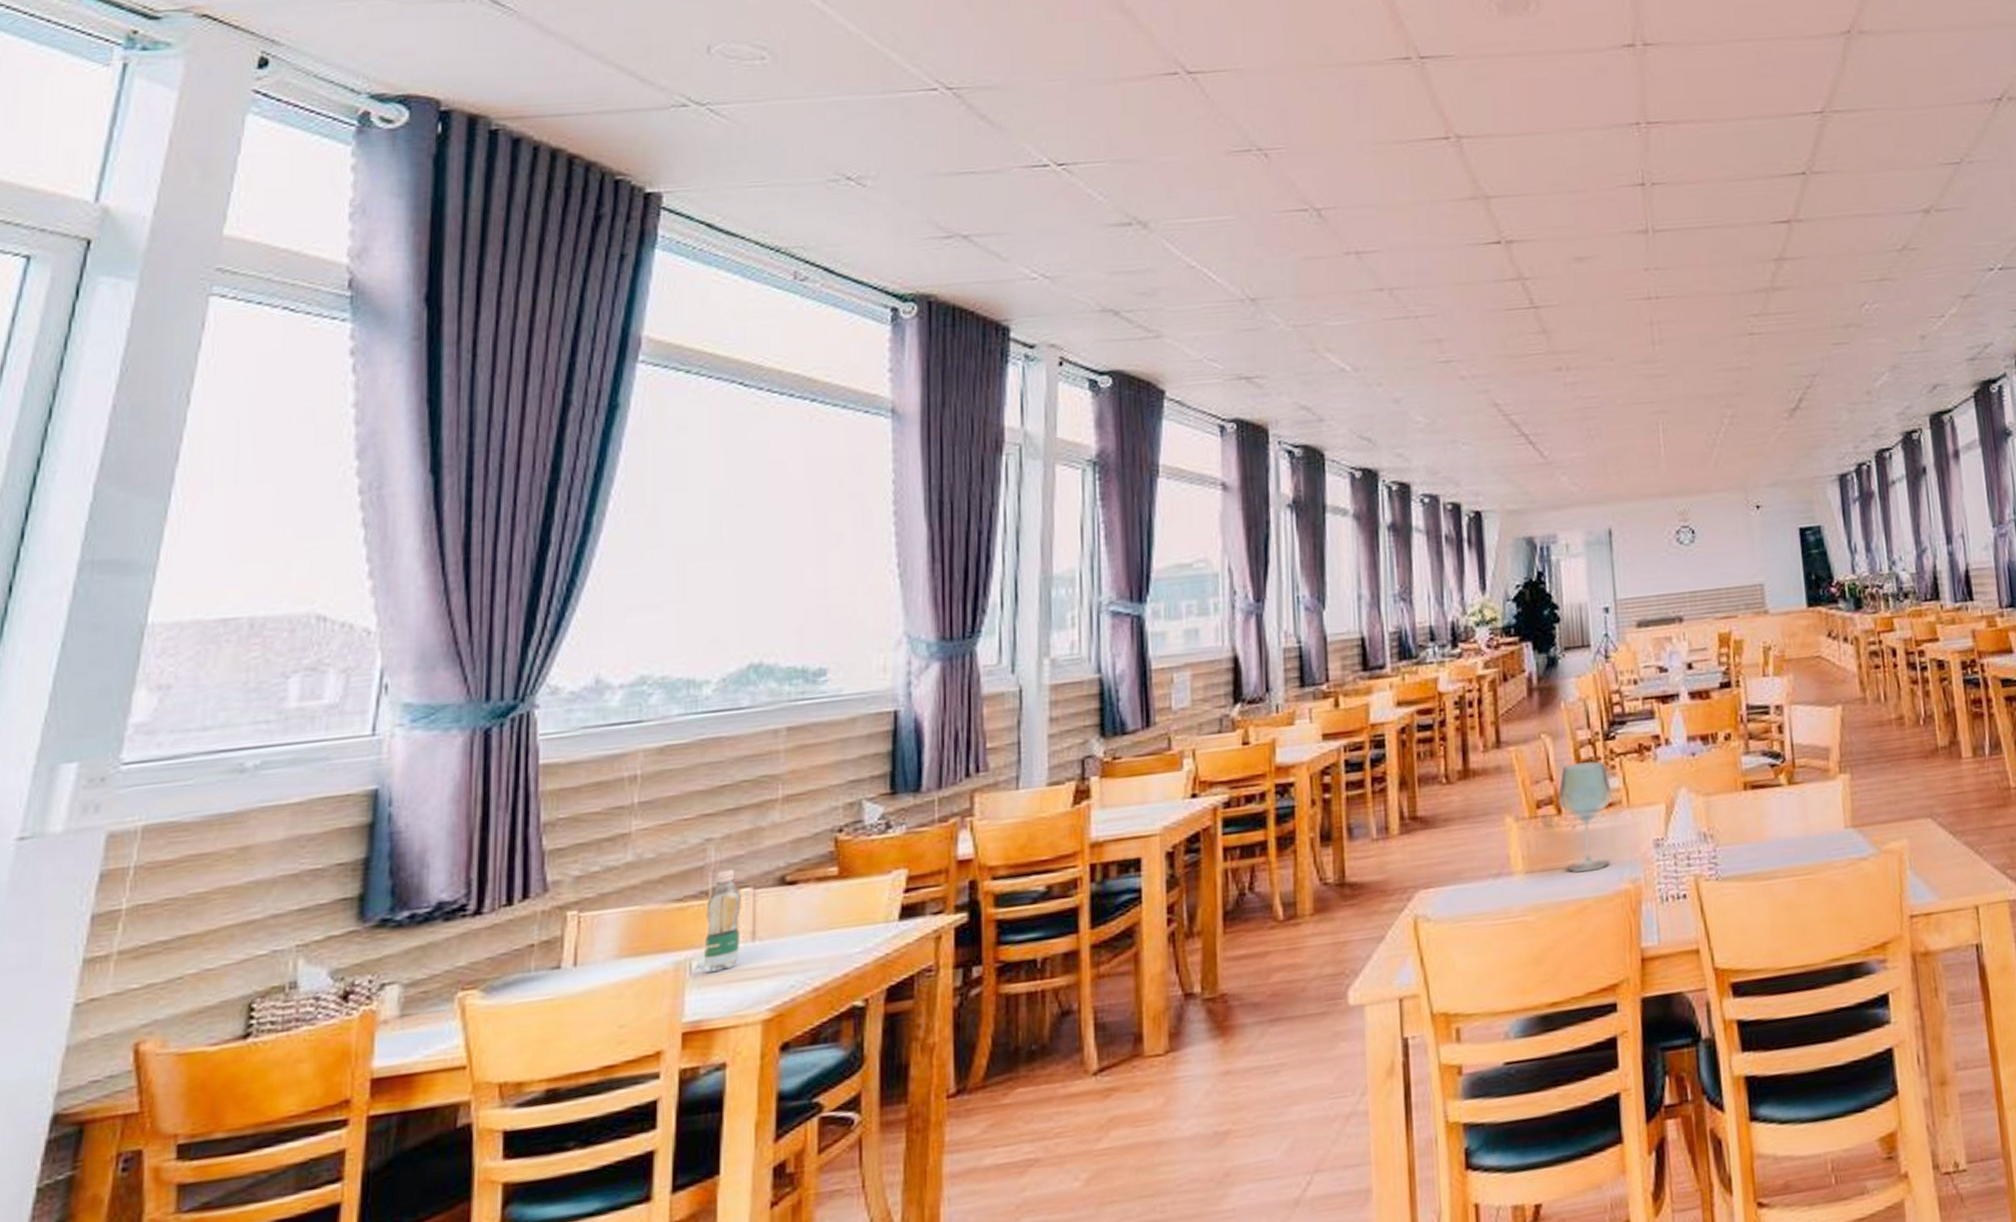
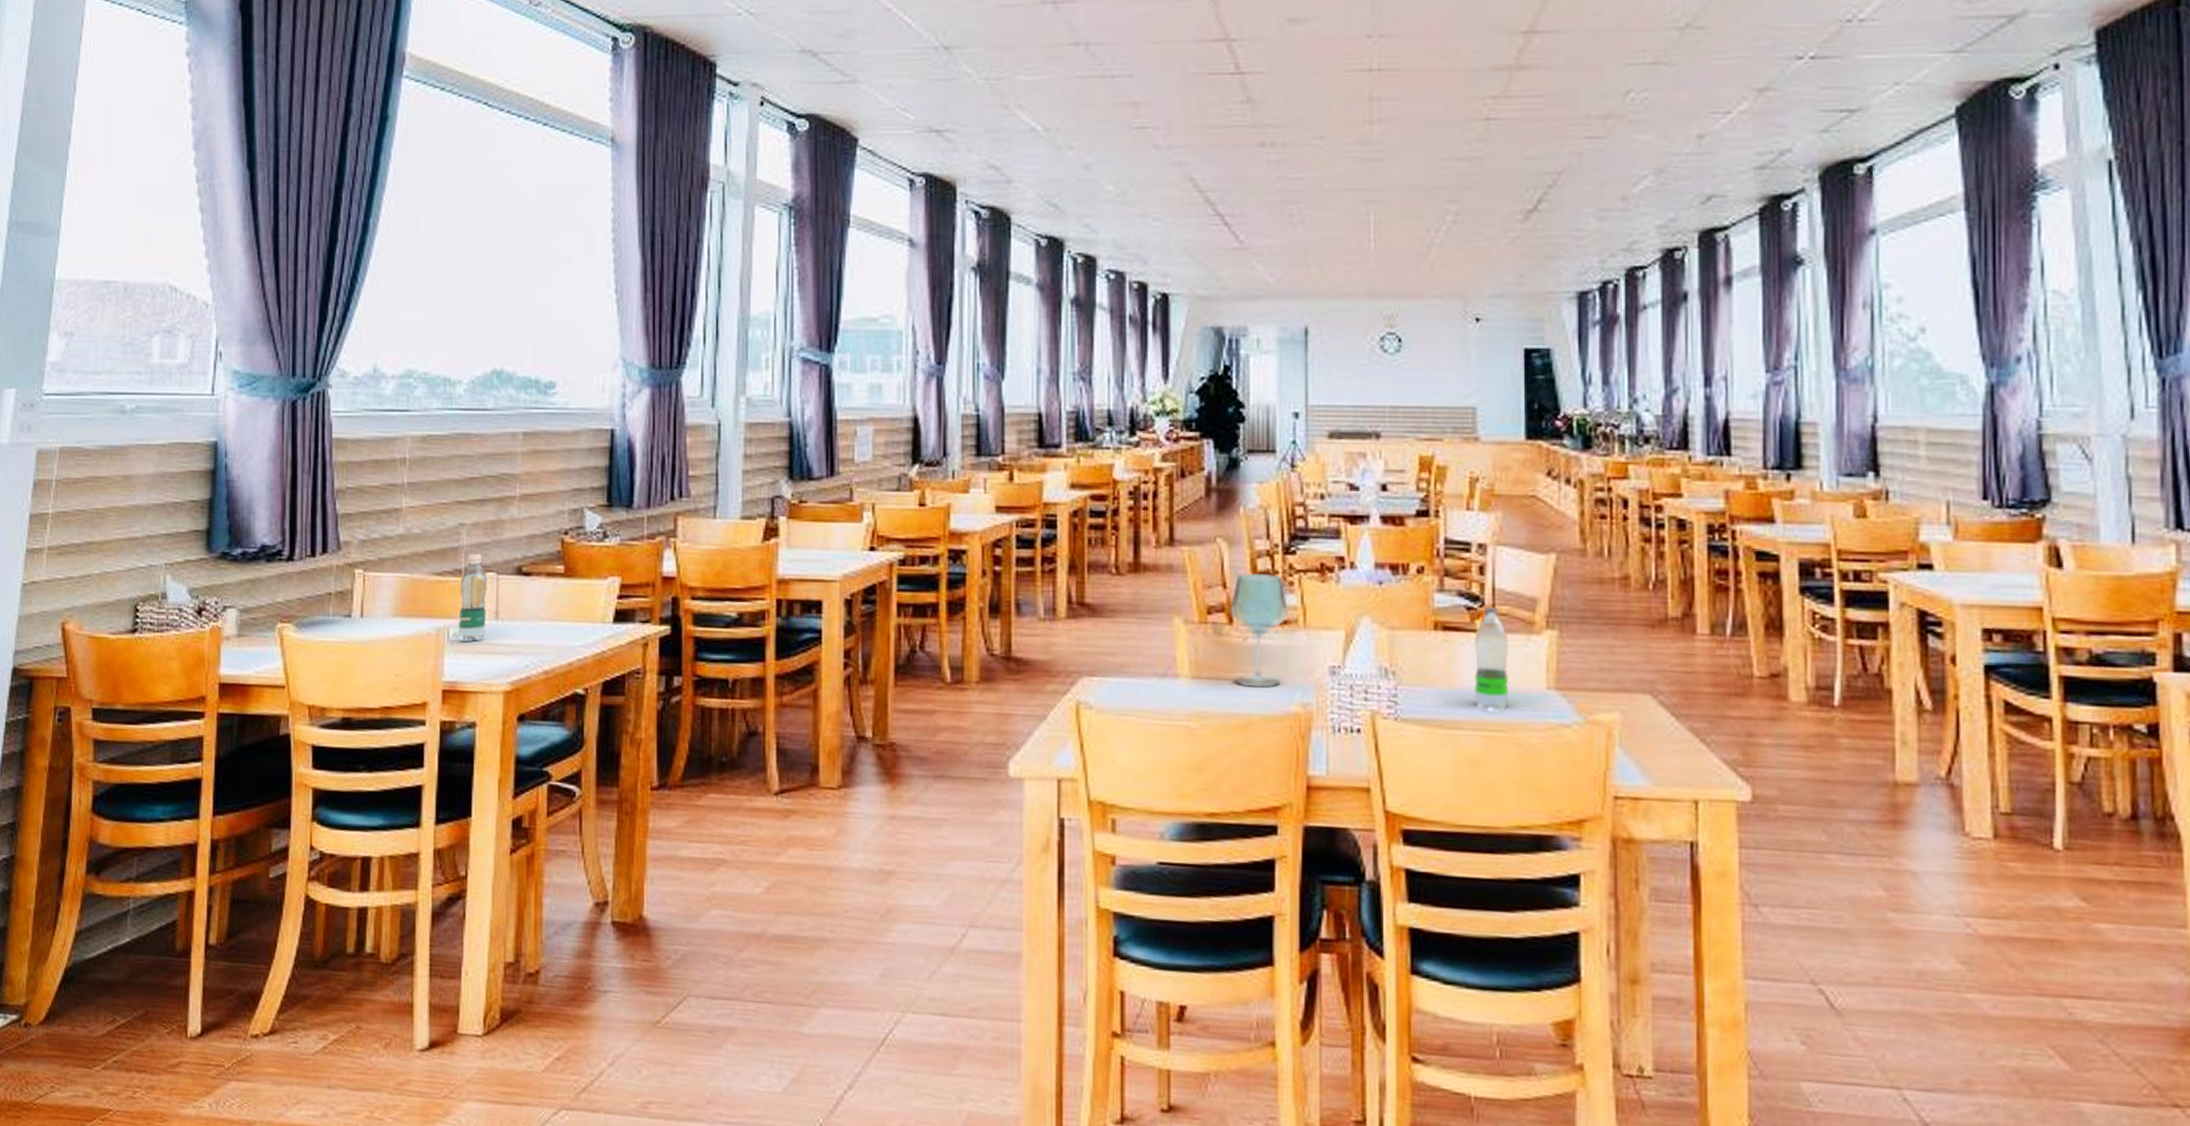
bottle: none [1780,760,1814,860] -> present [1474,606,1508,714]

